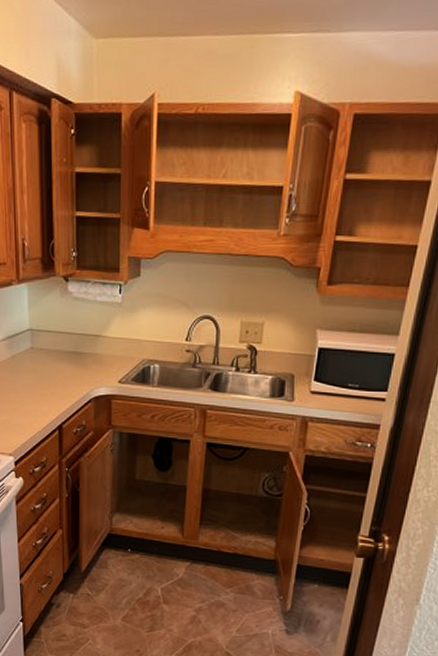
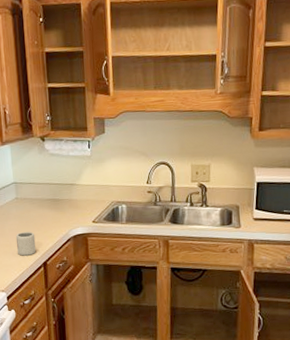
cup: none [28,388,51,416] -> present [15,232,36,256]

